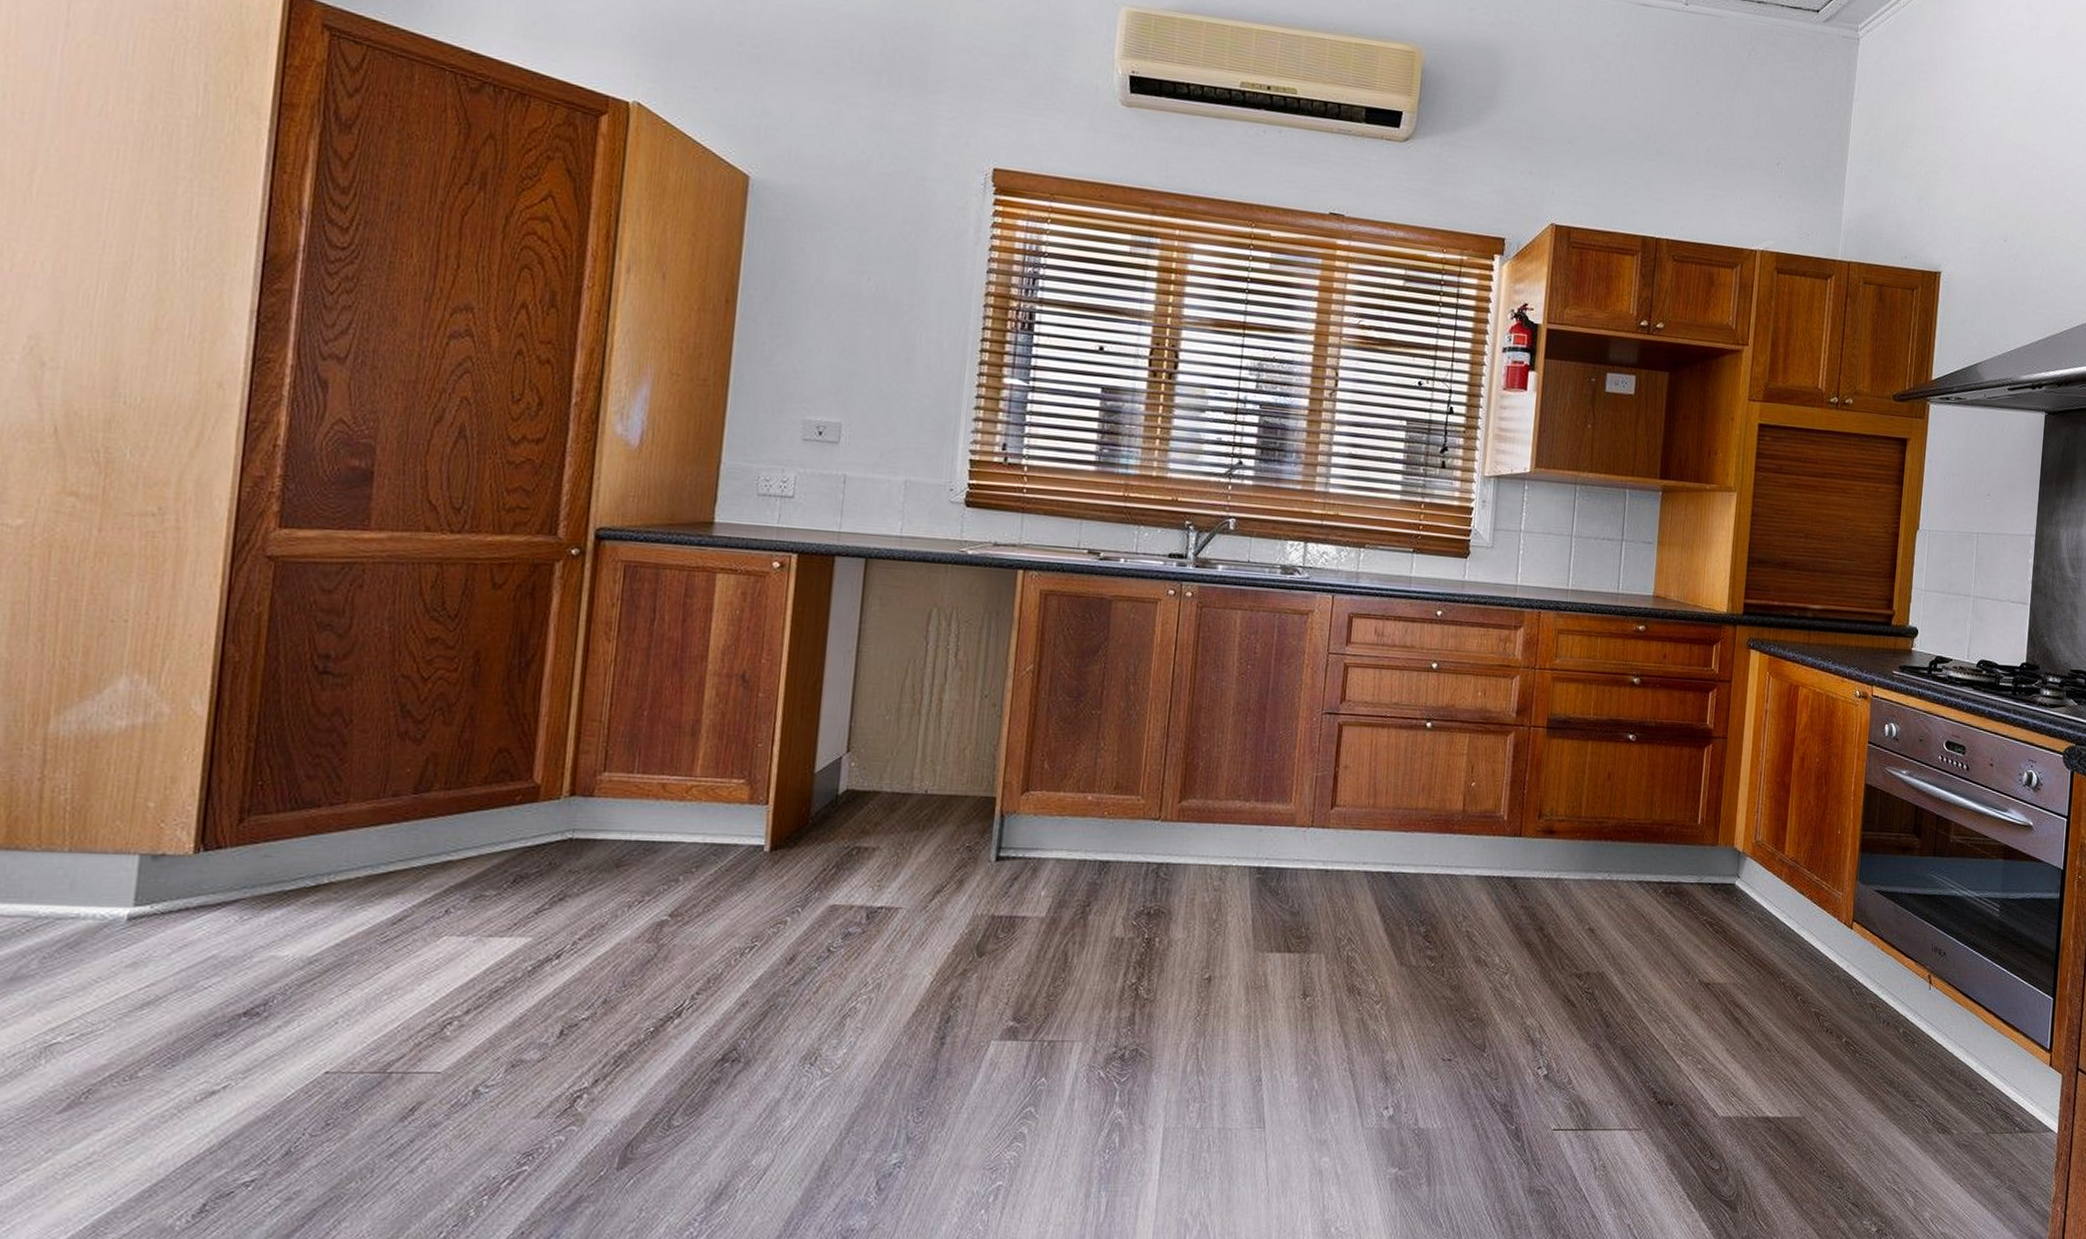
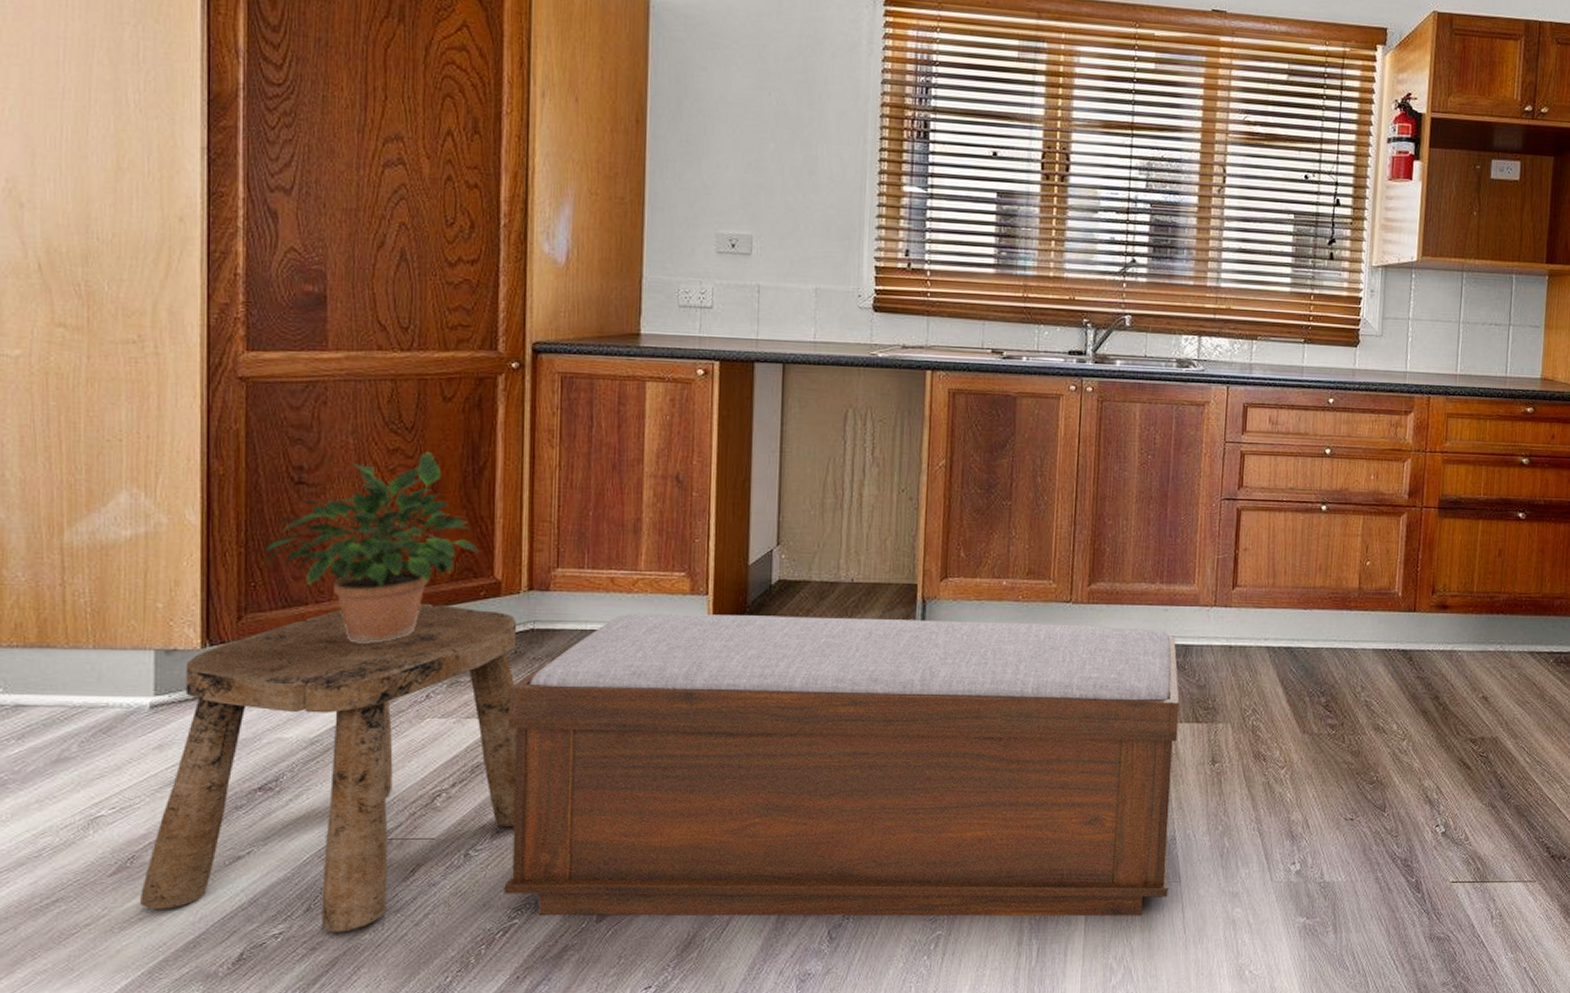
stool: none [90,807,554,1180] -> present [139,603,518,933]
potted plant: none [273,641,519,851] -> present [262,451,479,643]
bench: none [514,823,1271,1166] -> present [504,613,1180,917]

